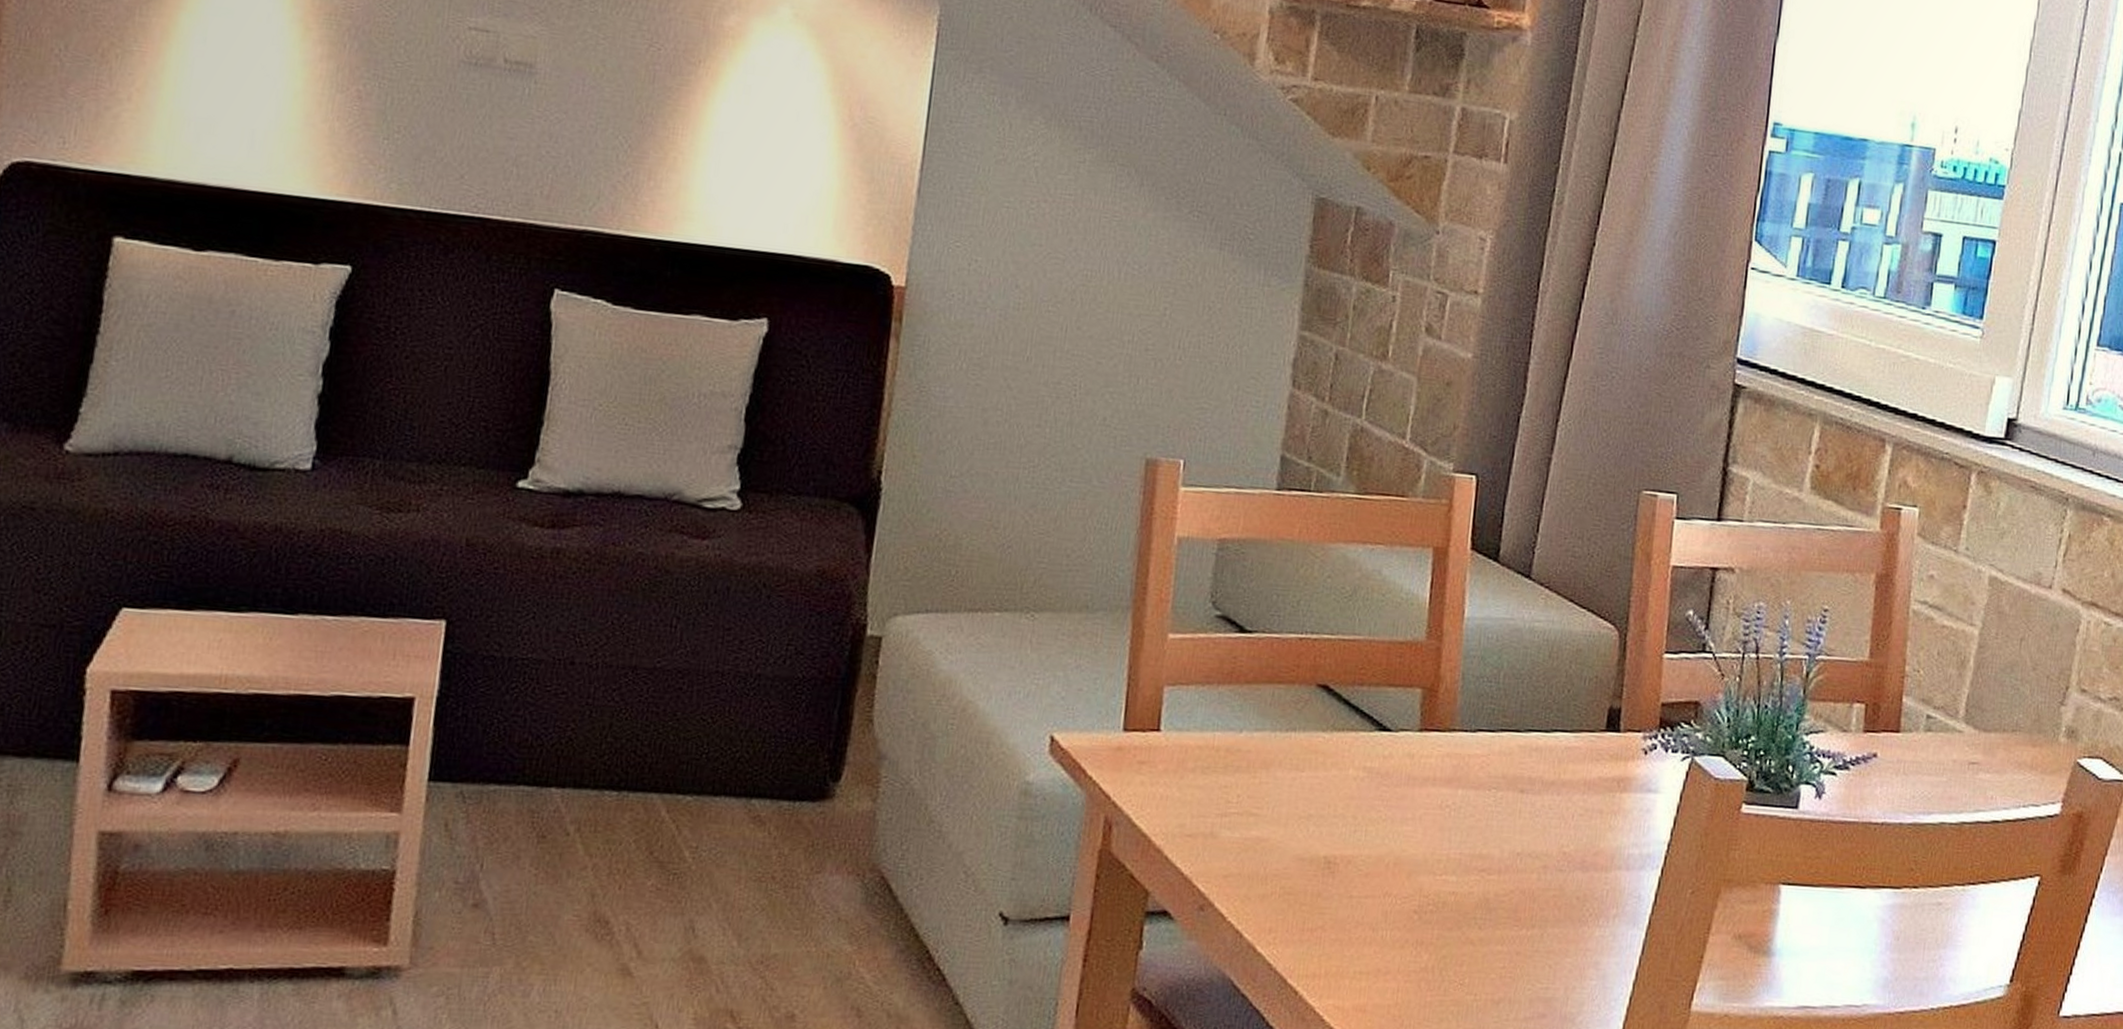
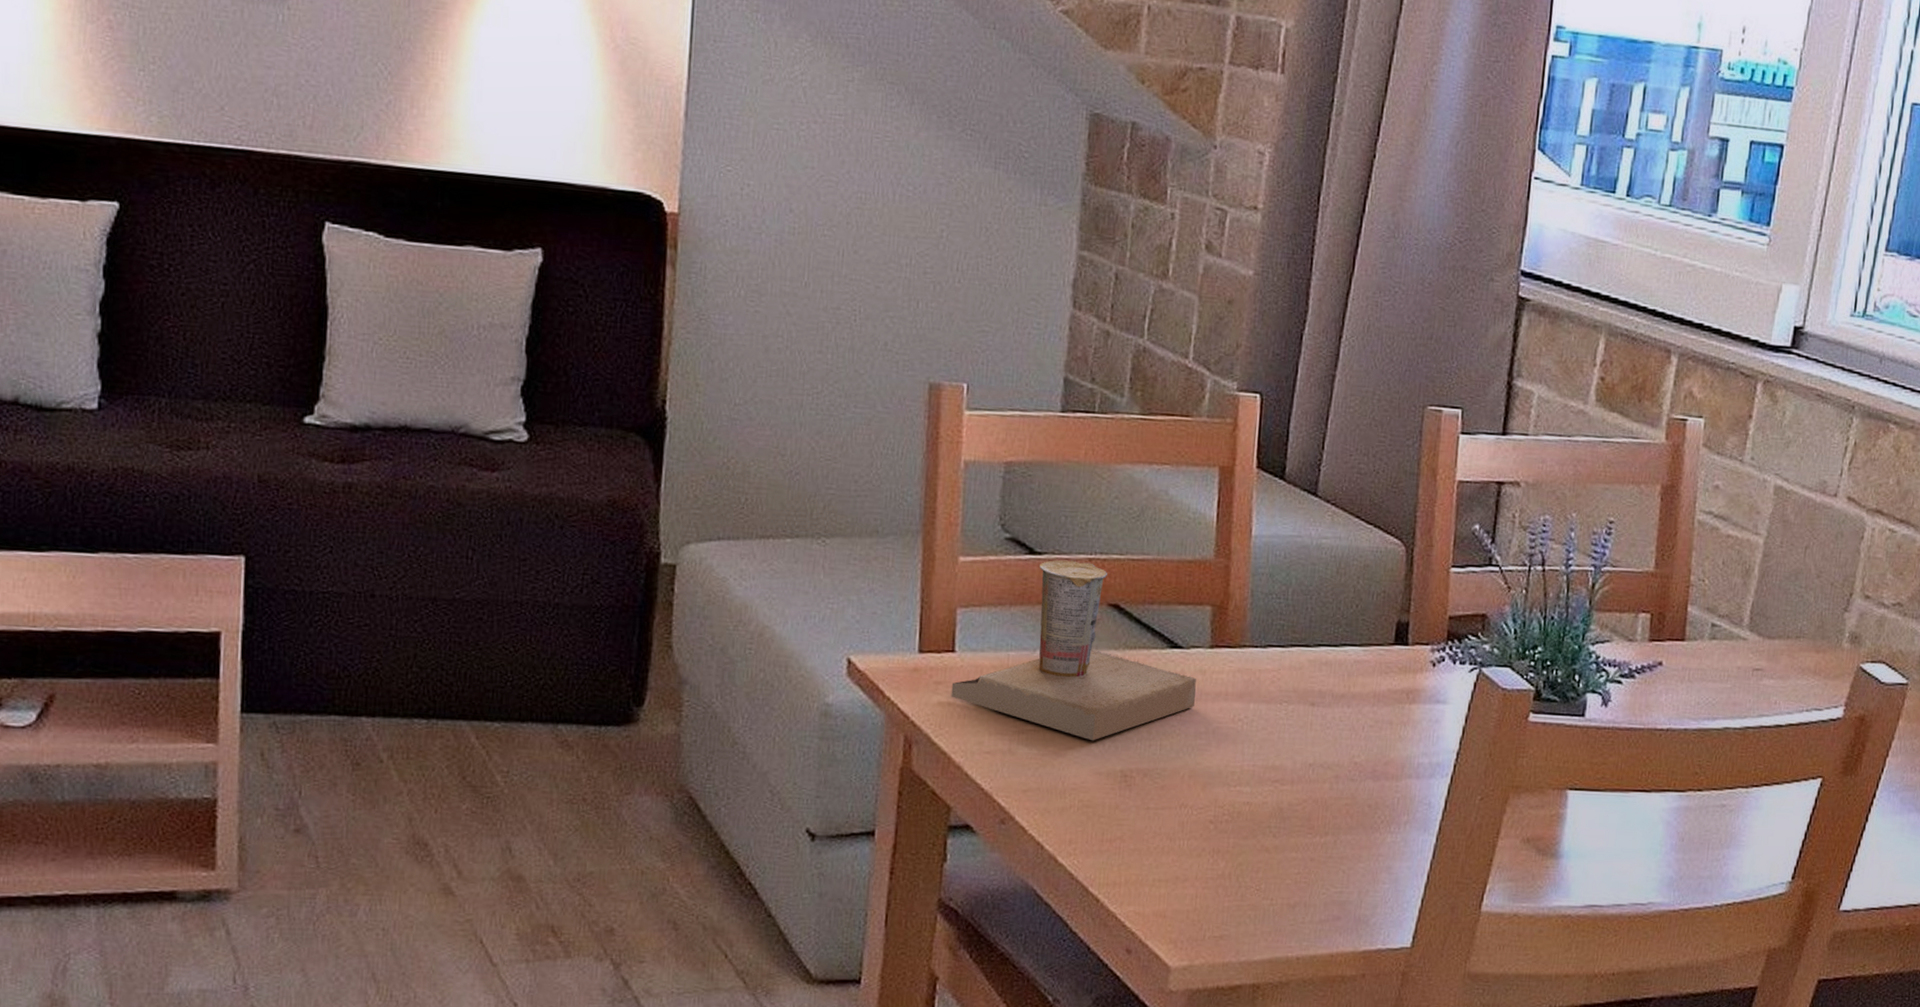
cup: none [1154,638,1404,826] -> present [951,559,1197,741]

